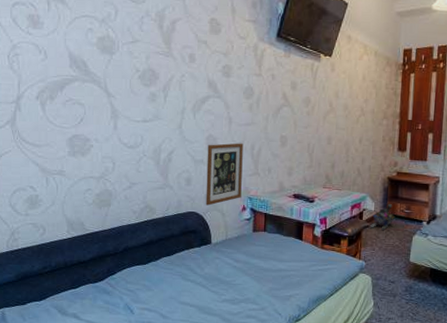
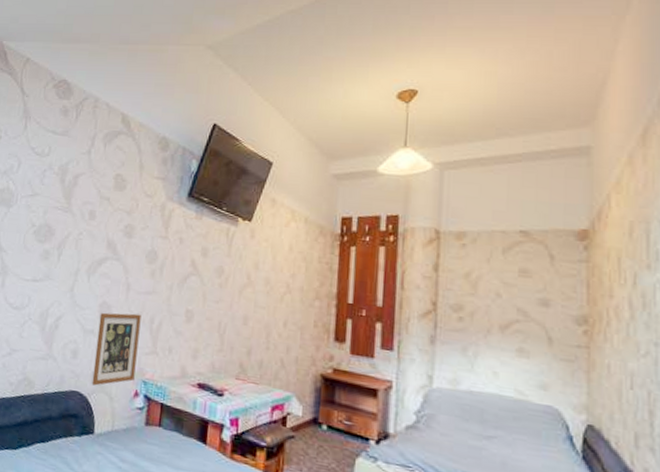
waste bin: present [370,204,396,230] -> none [297,410,331,445]

